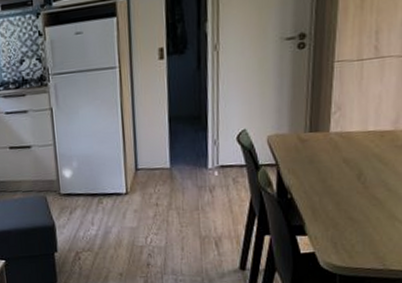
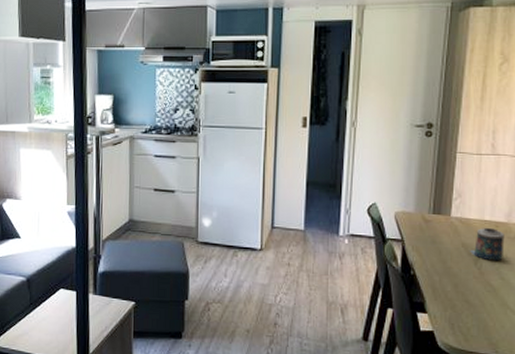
candle: none [353,138,391,174] -> present [470,227,505,261]

